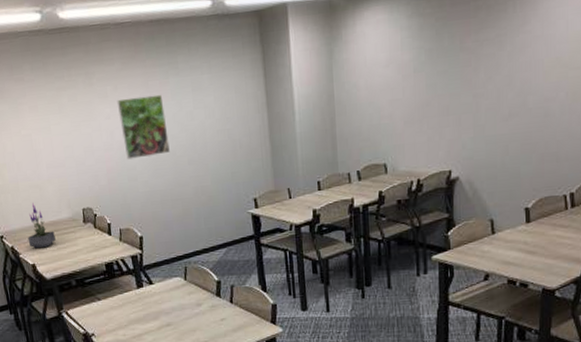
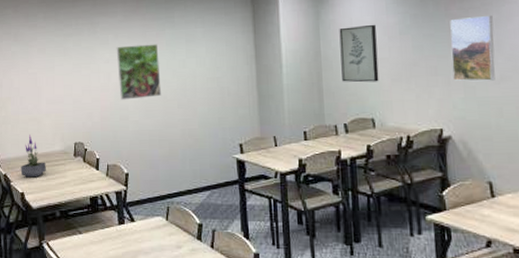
wall art: none [353,62,392,127] -> present [339,24,379,83]
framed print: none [463,47,506,120] -> present [450,15,495,81]

